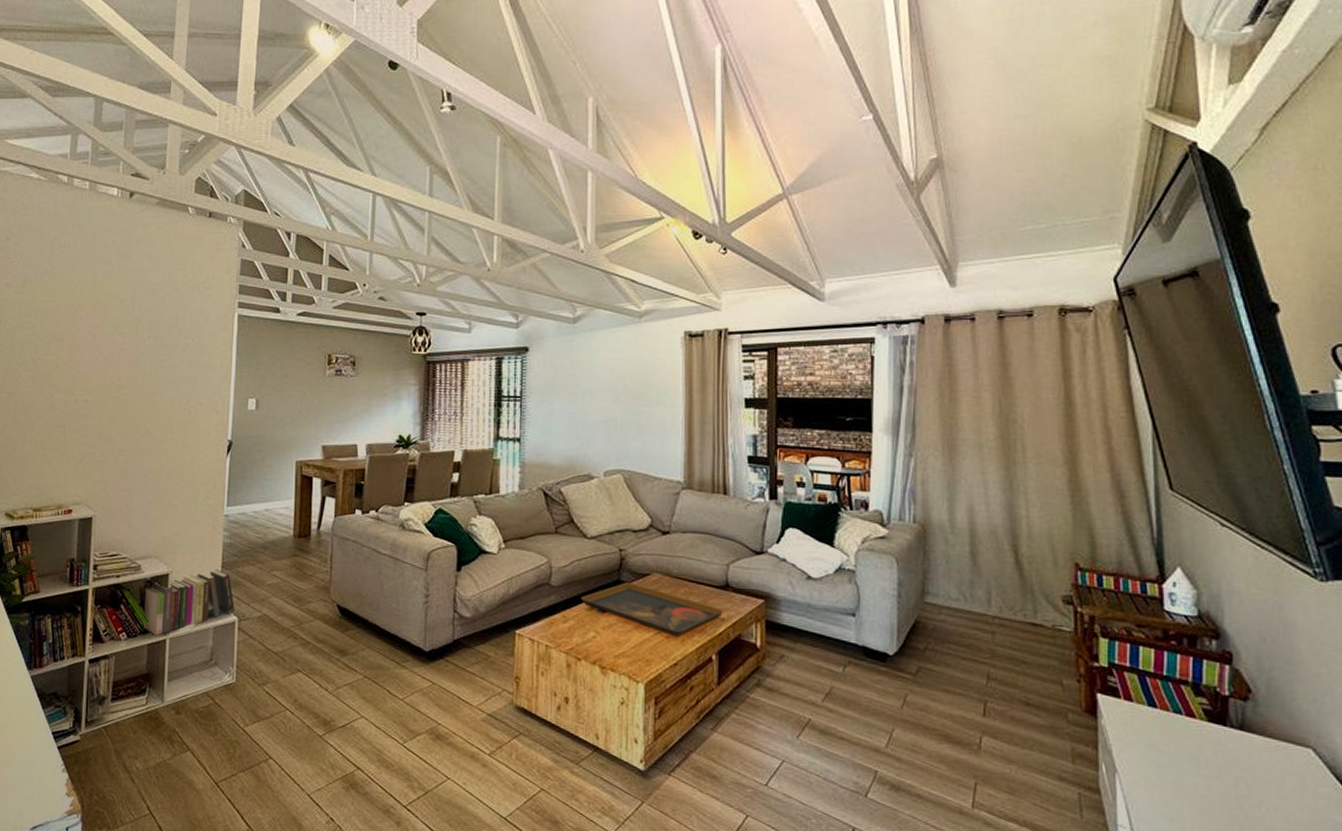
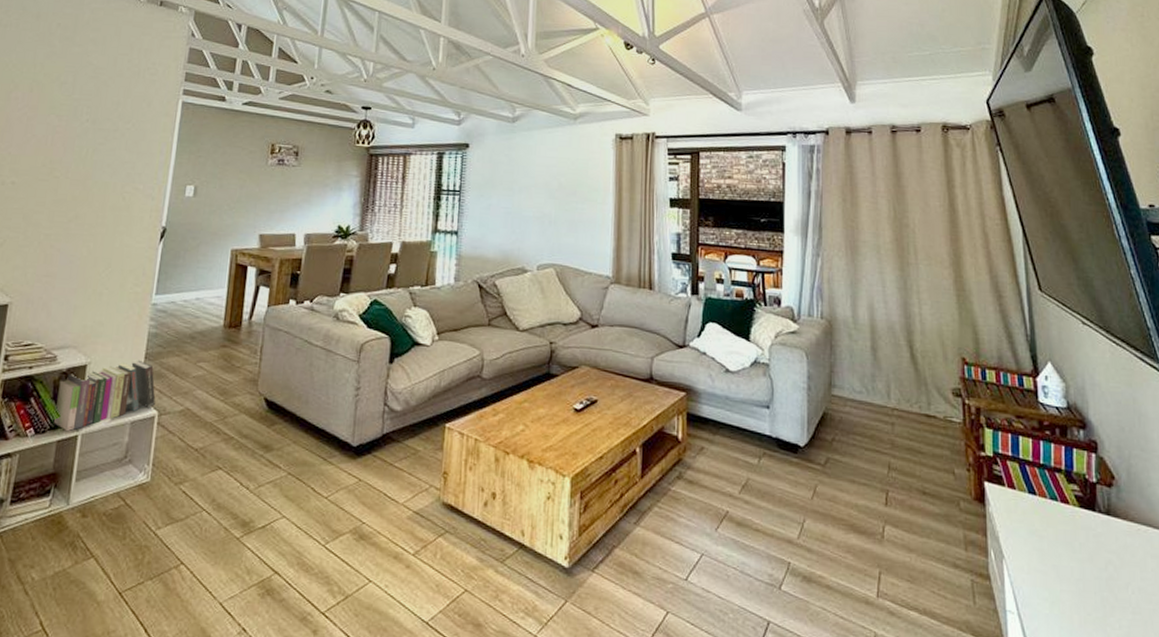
decorative tray: present [581,582,724,638] -> none [511,375,649,430]

